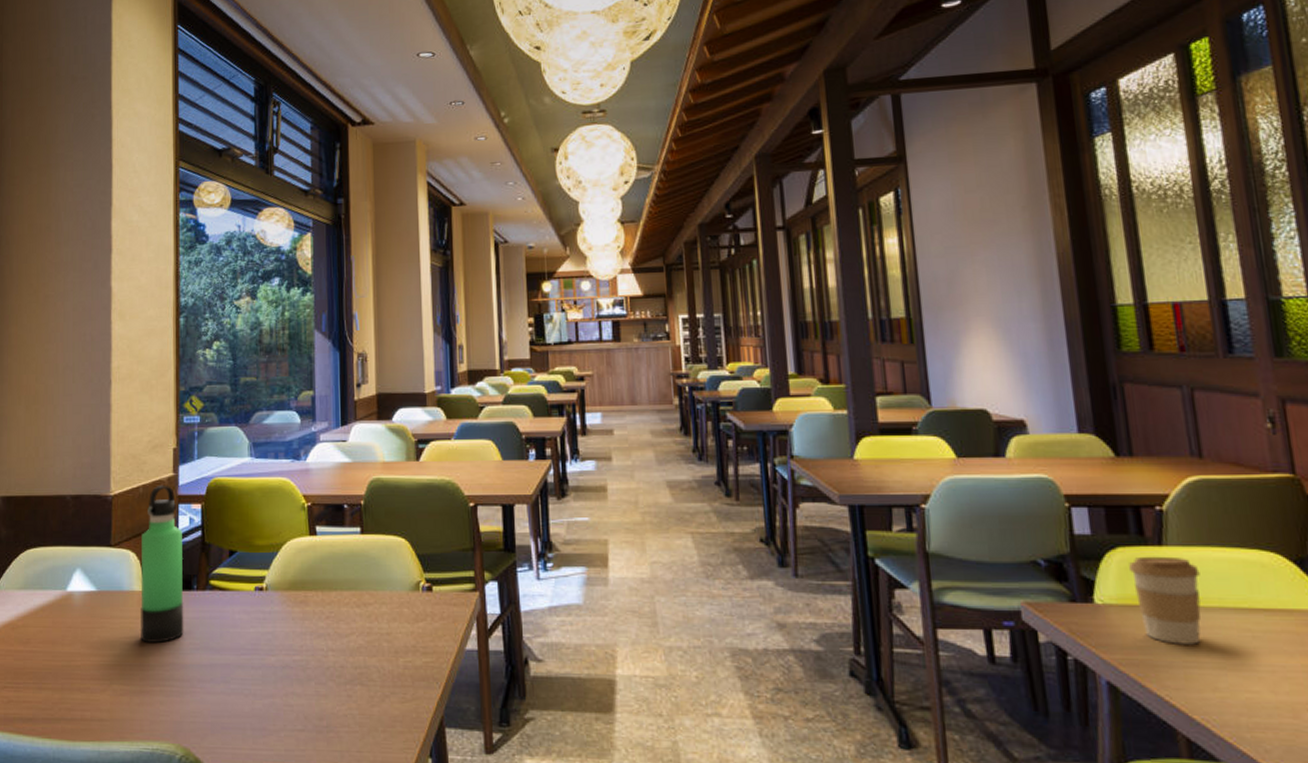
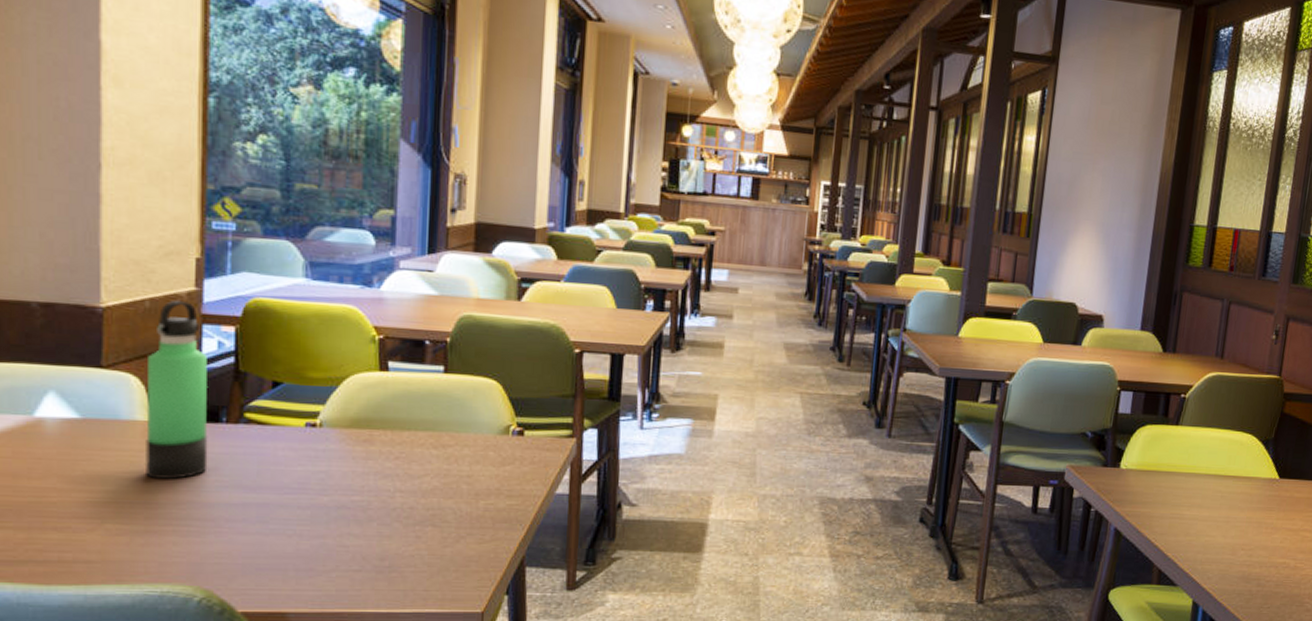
coffee cup: present [1129,556,1201,645] -> none [1150,433,1199,501]

